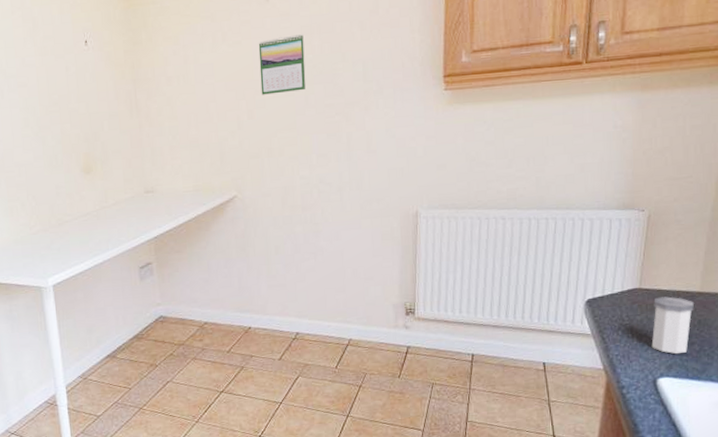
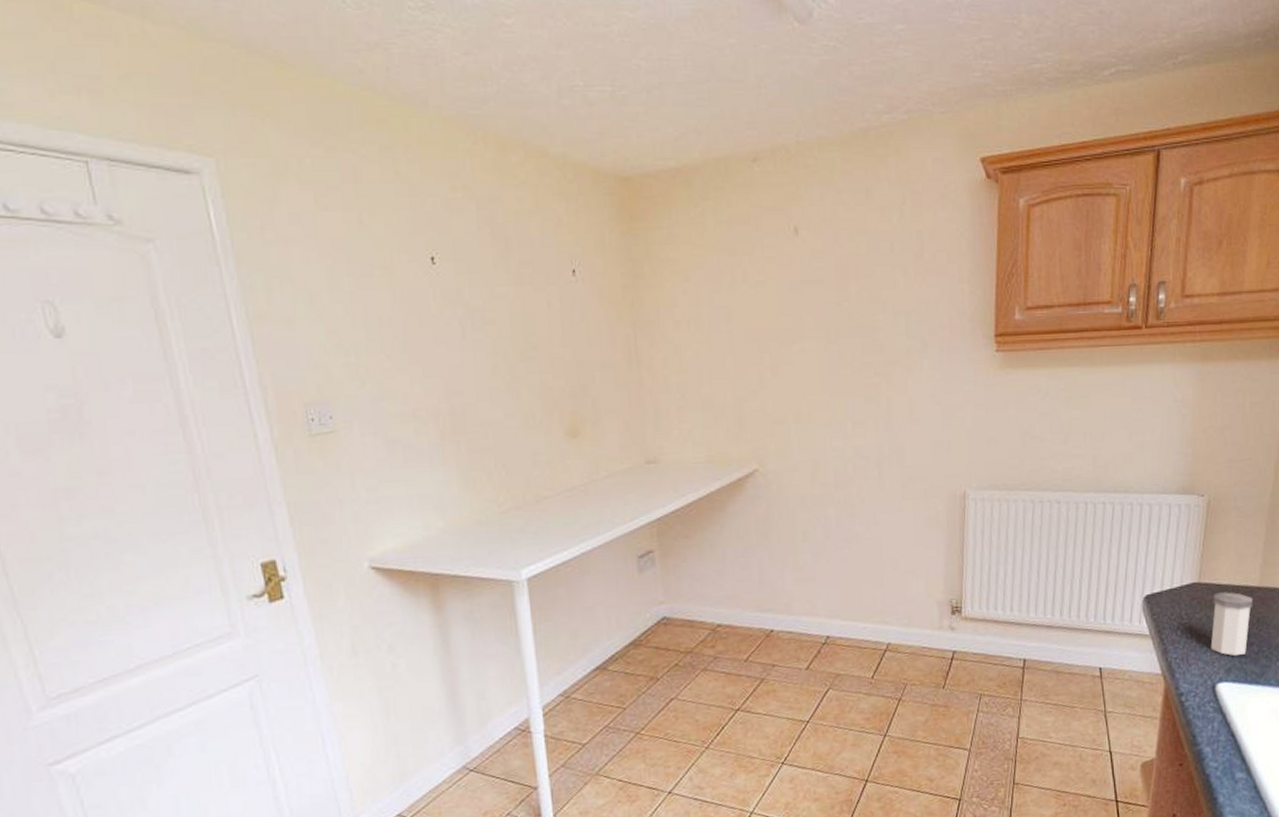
calendar: present [258,34,306,95] -> none [785,277,841,348]

